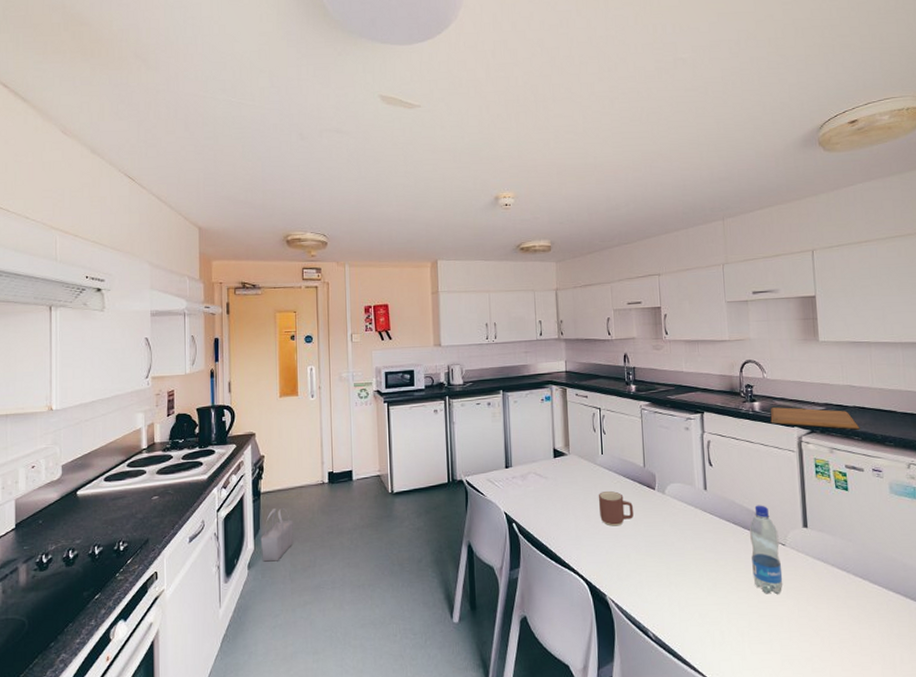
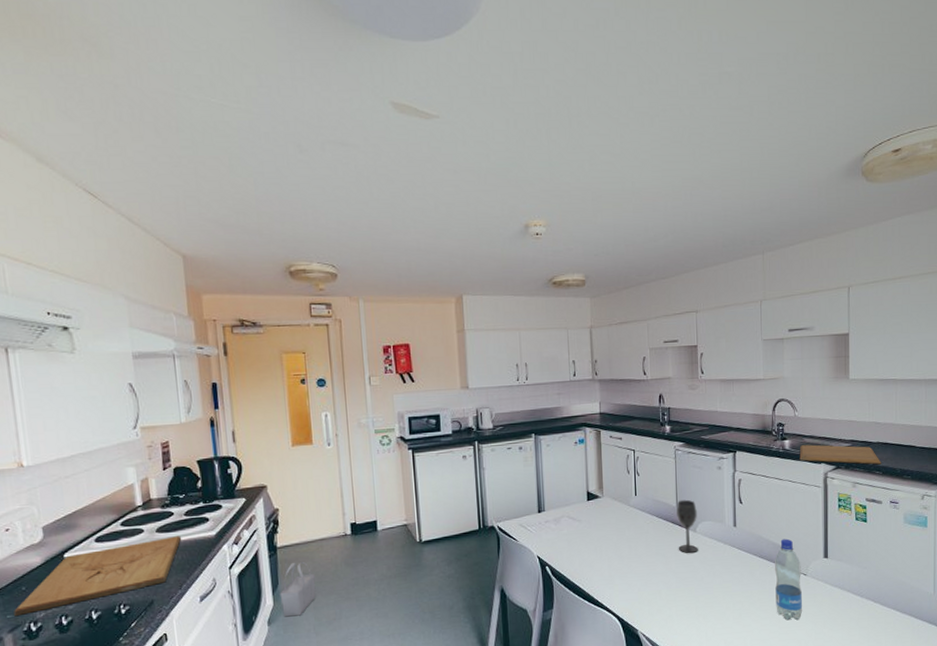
cutting board: none [30,478,177,548] -> present [14,536,181,617]
mug: present [598,491,633,526] -> none [631,531,665,565]
wine glass: none [643,460,668,516] -> present [676,499,698,553]

